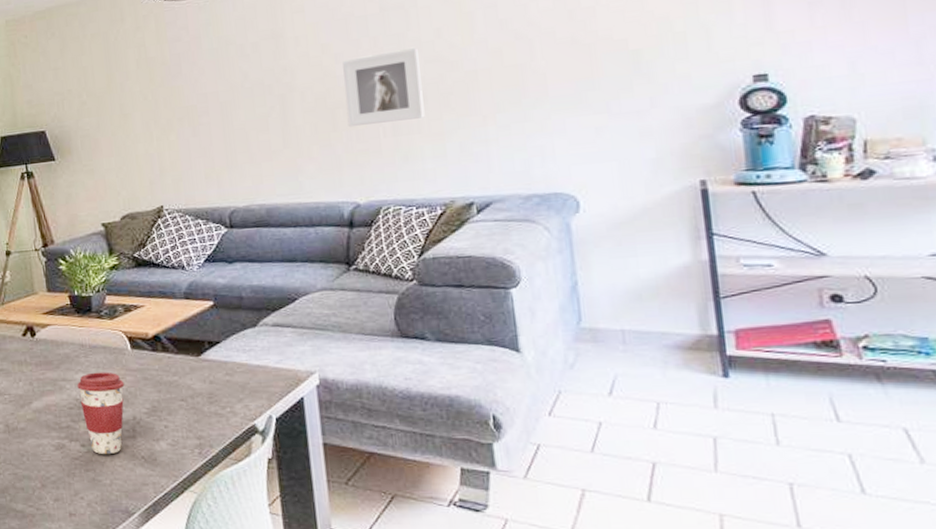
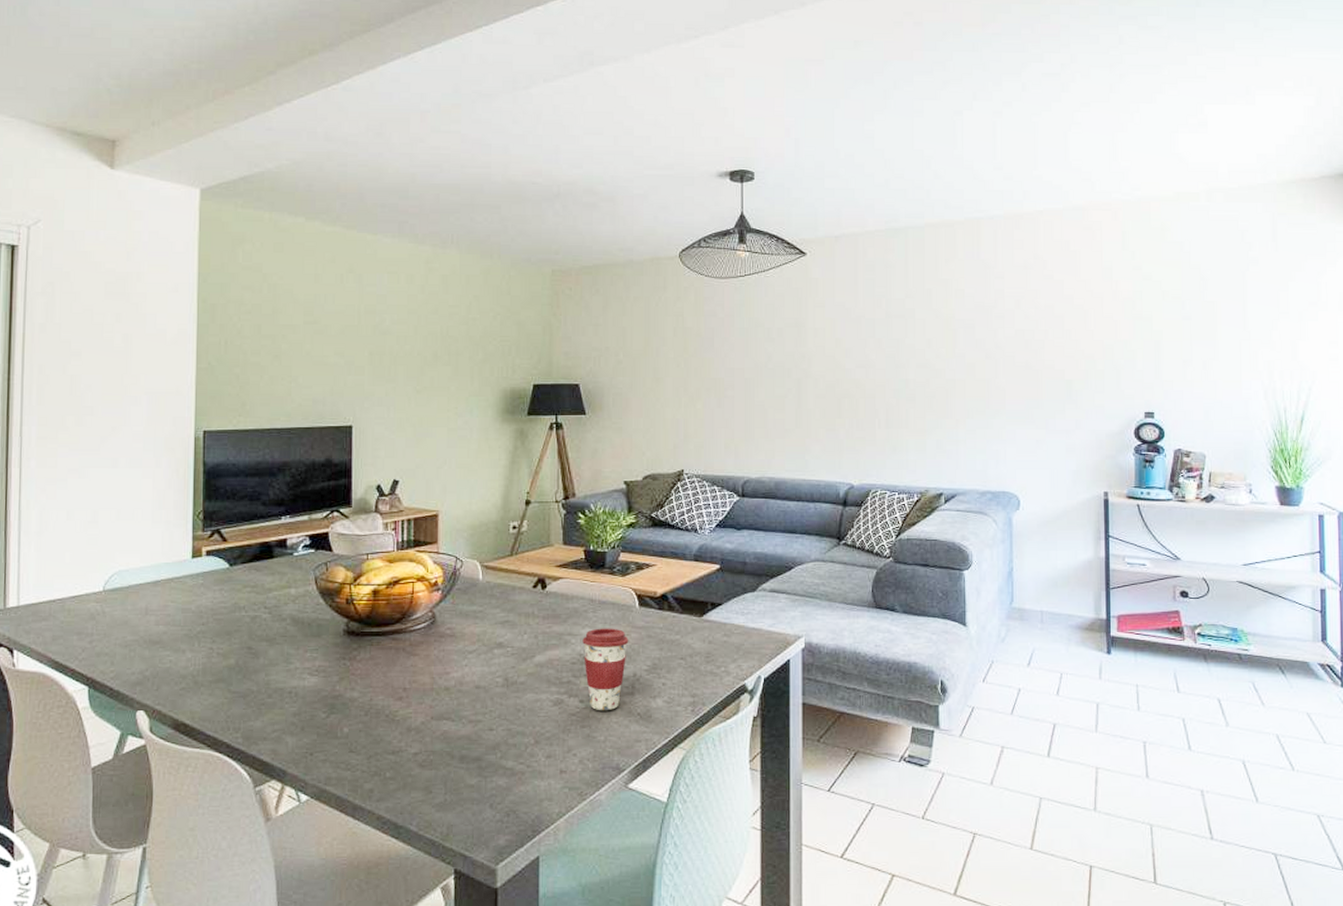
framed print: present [342,48,425,128] -> none [850,353,912,416]

